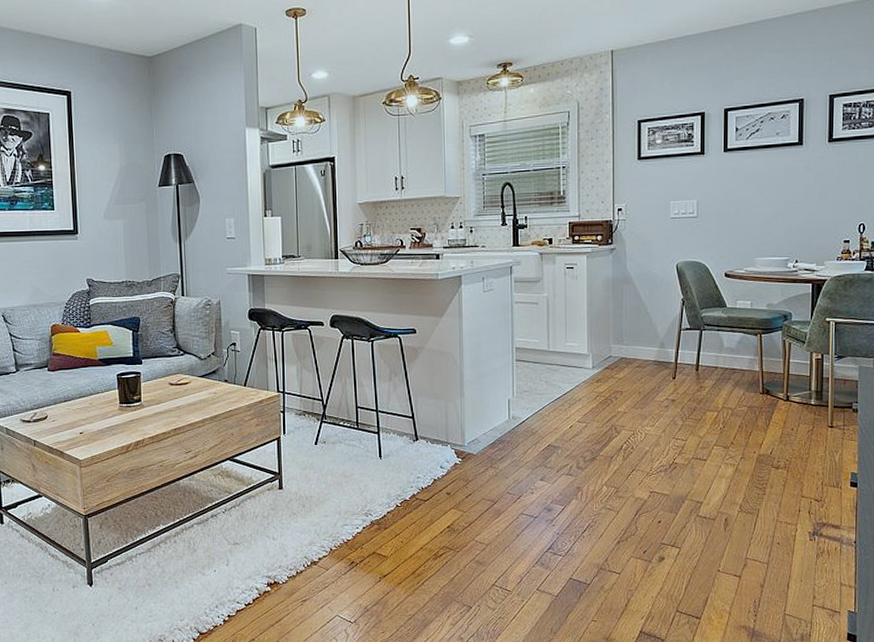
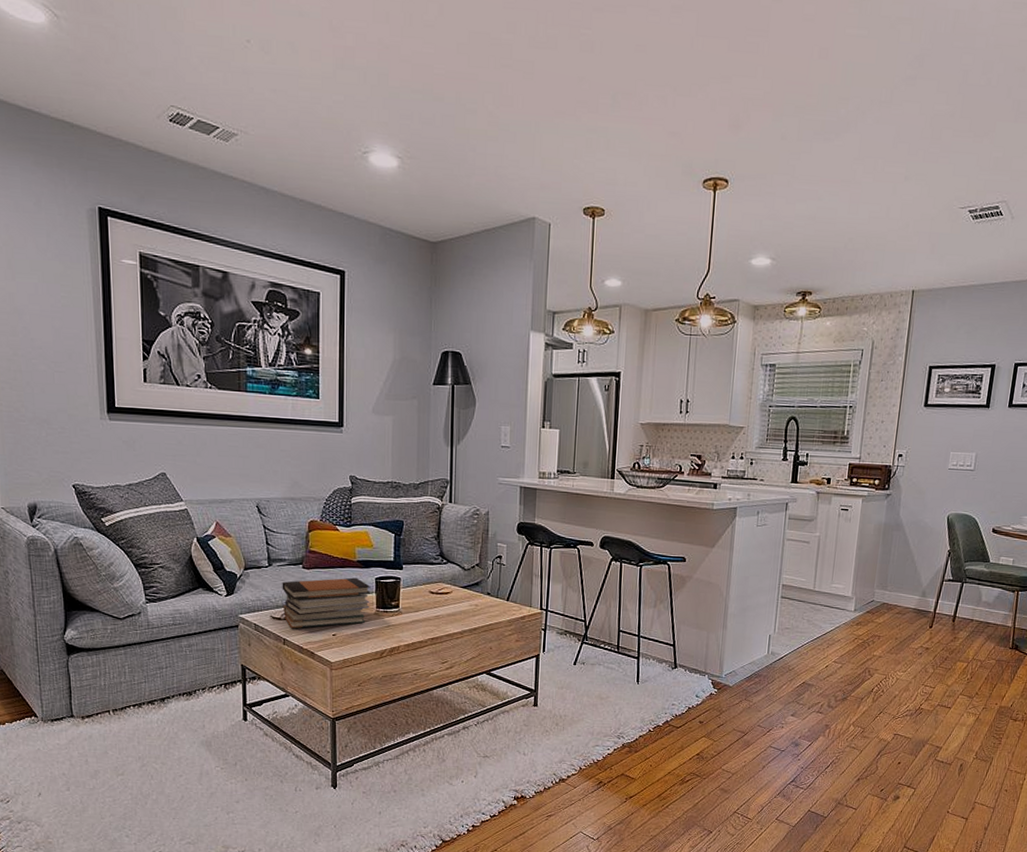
book stack: none [29,376,114,430] -> present [282,577,371,629]

